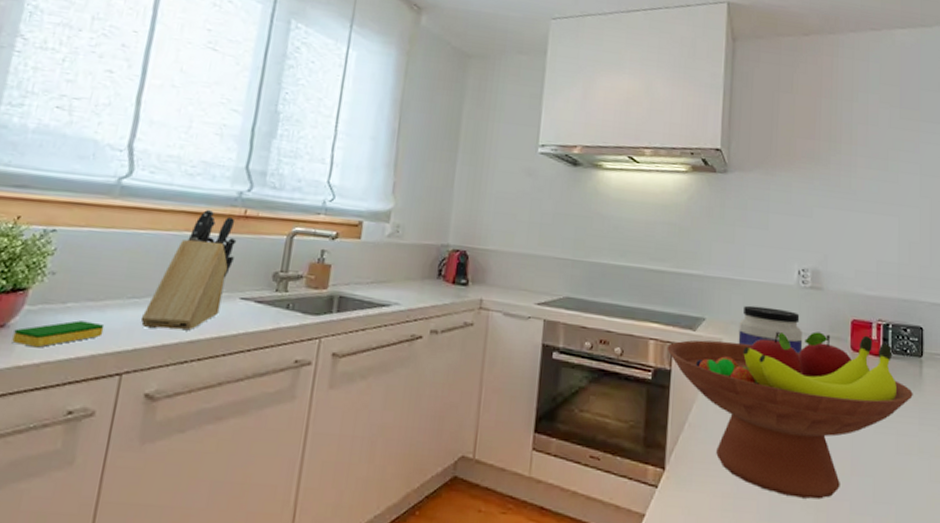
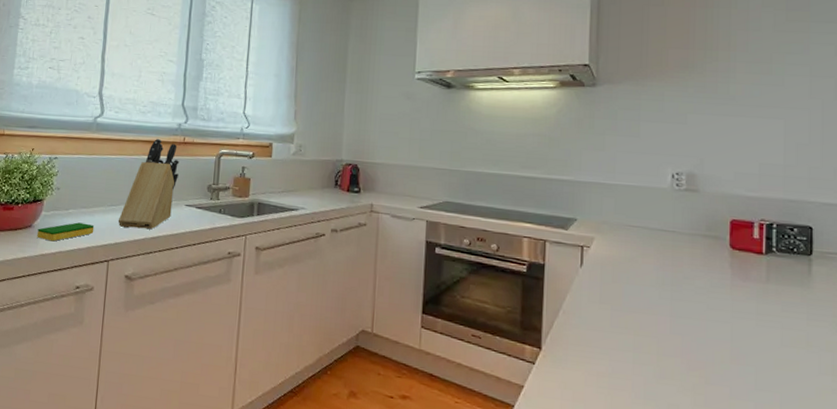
fruit bowl: present [667,331,913,500] -> none [540,230,800,384]
jar: present [738,305,803,354] -> none [610,207,678,252]

